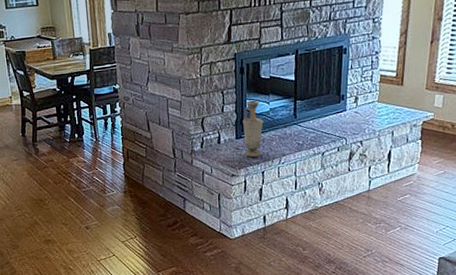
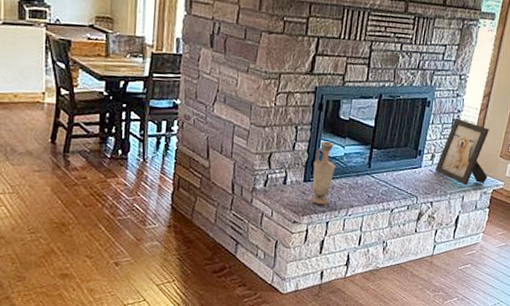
picture frame: none [360,59,416,122] -> present [435,117,489,186]

